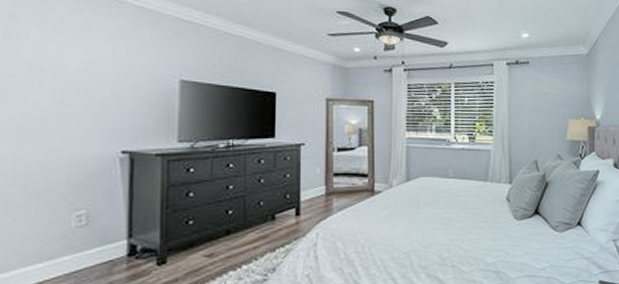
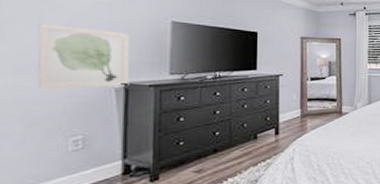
wall art: none [39,83,136,156] -> present [37,23,130,88]

